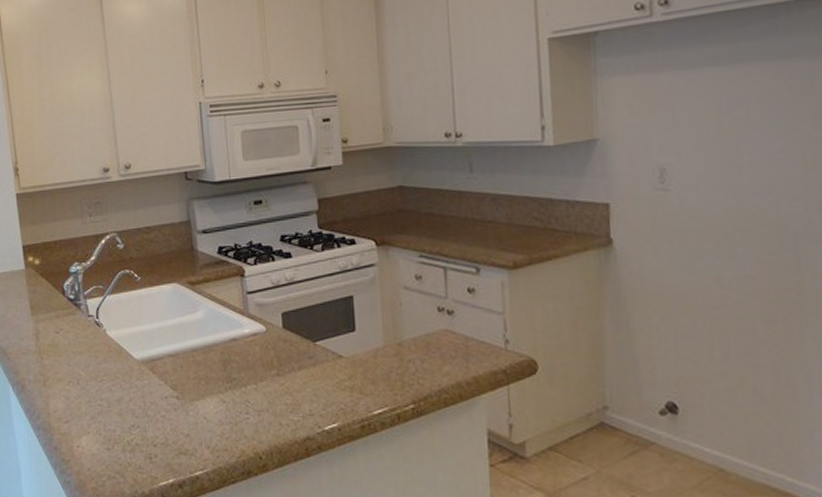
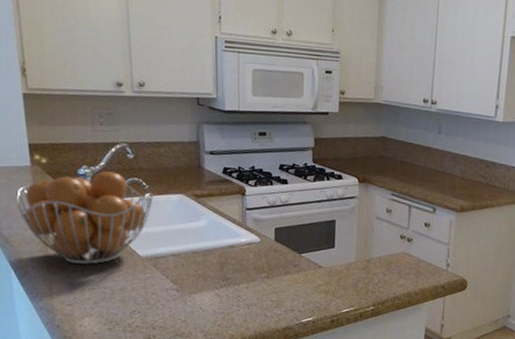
fruit basket: none [12,266,146,373] -> present [16,171,153,265]

